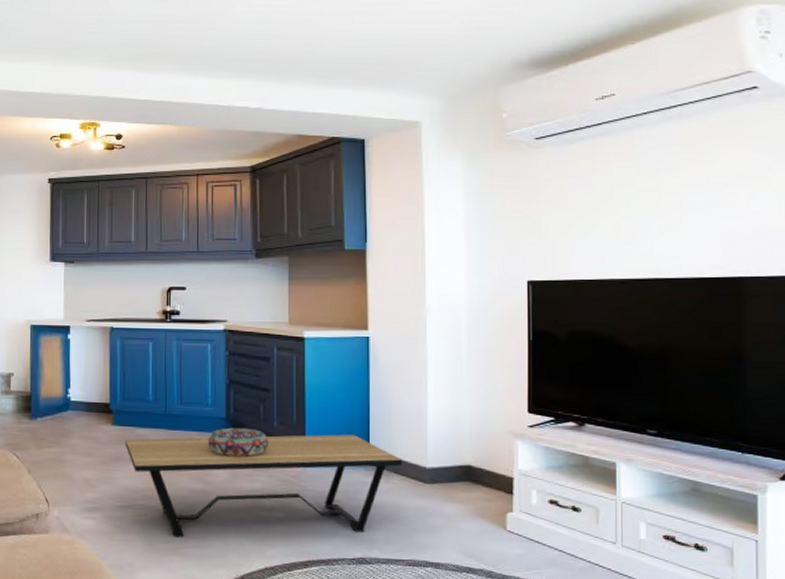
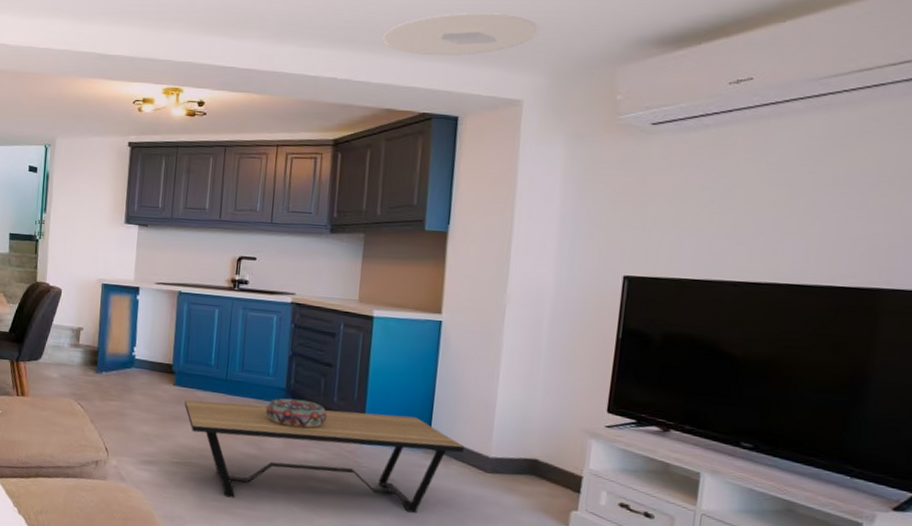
ceiling light: none [288,42,429,83] -> present [382,13,540,56]

